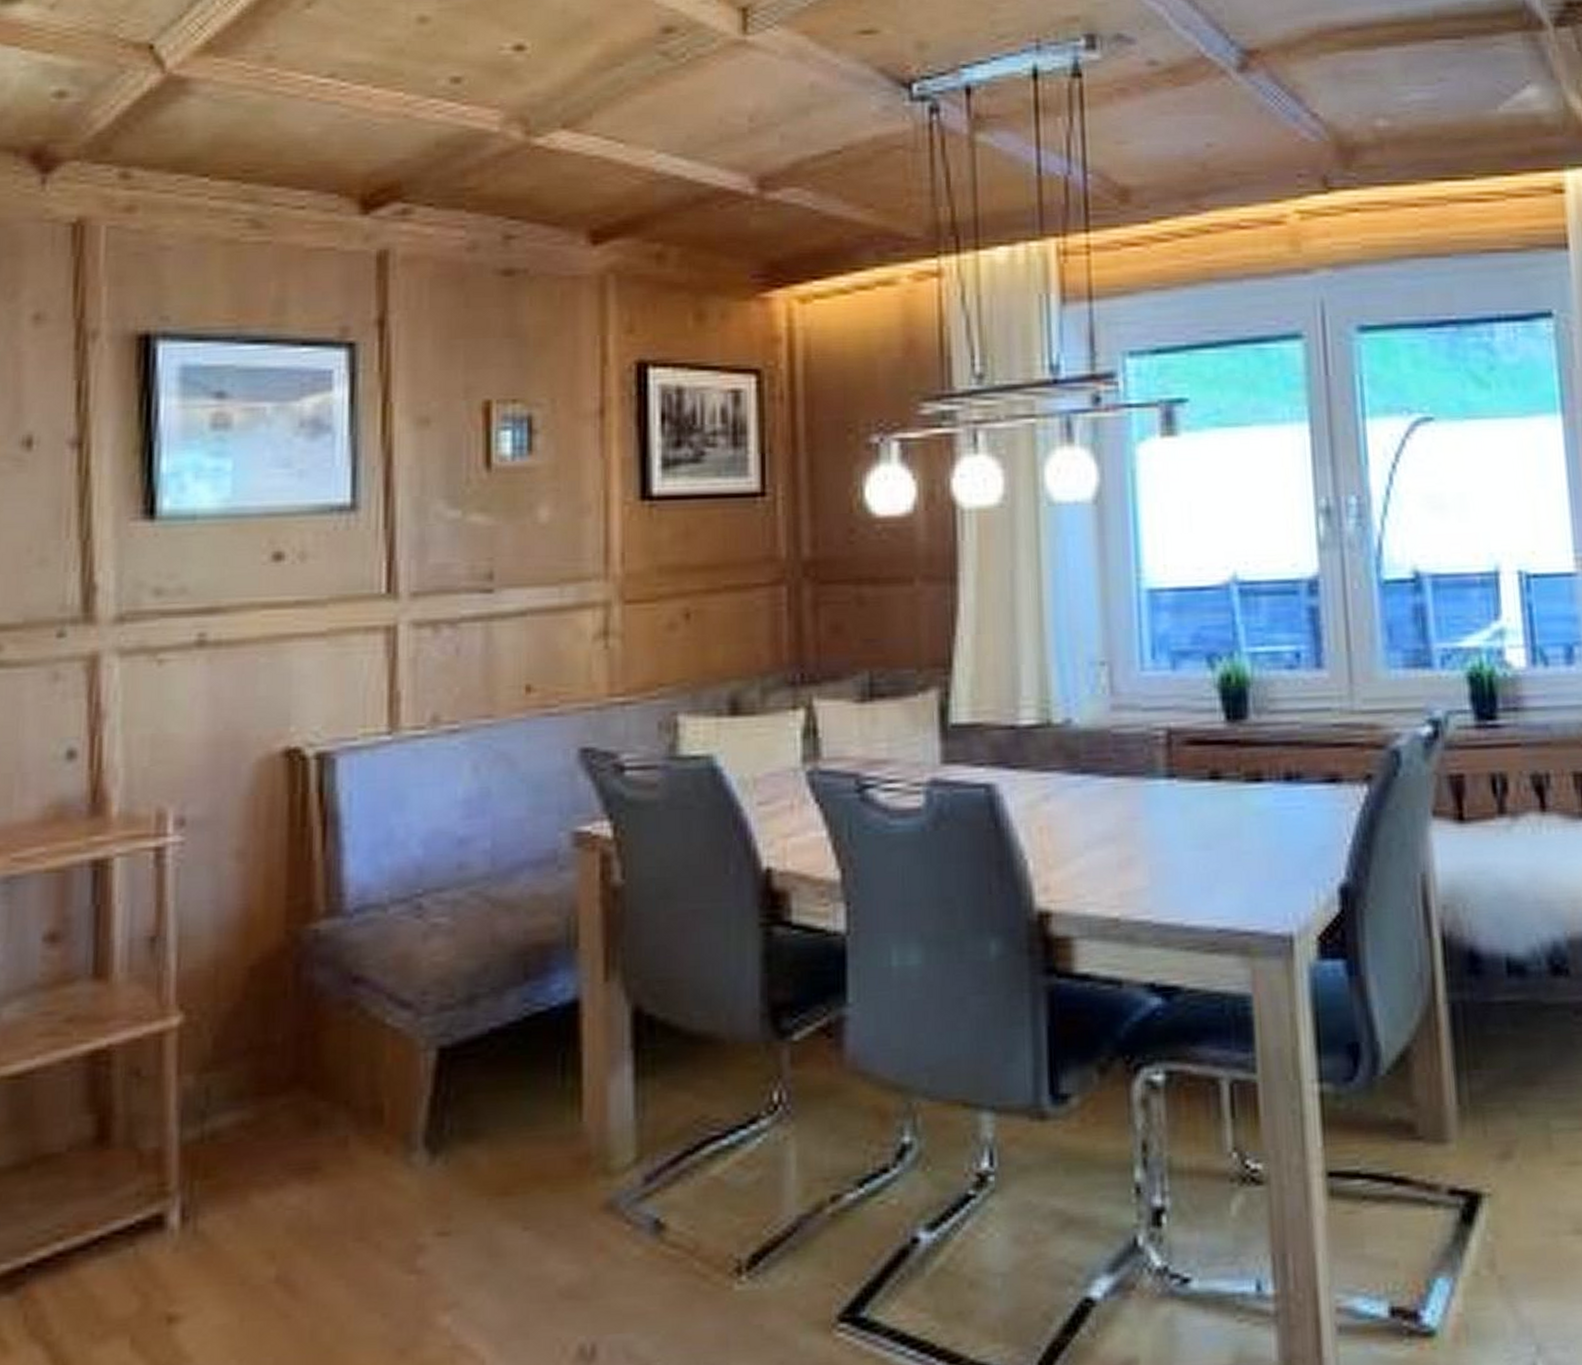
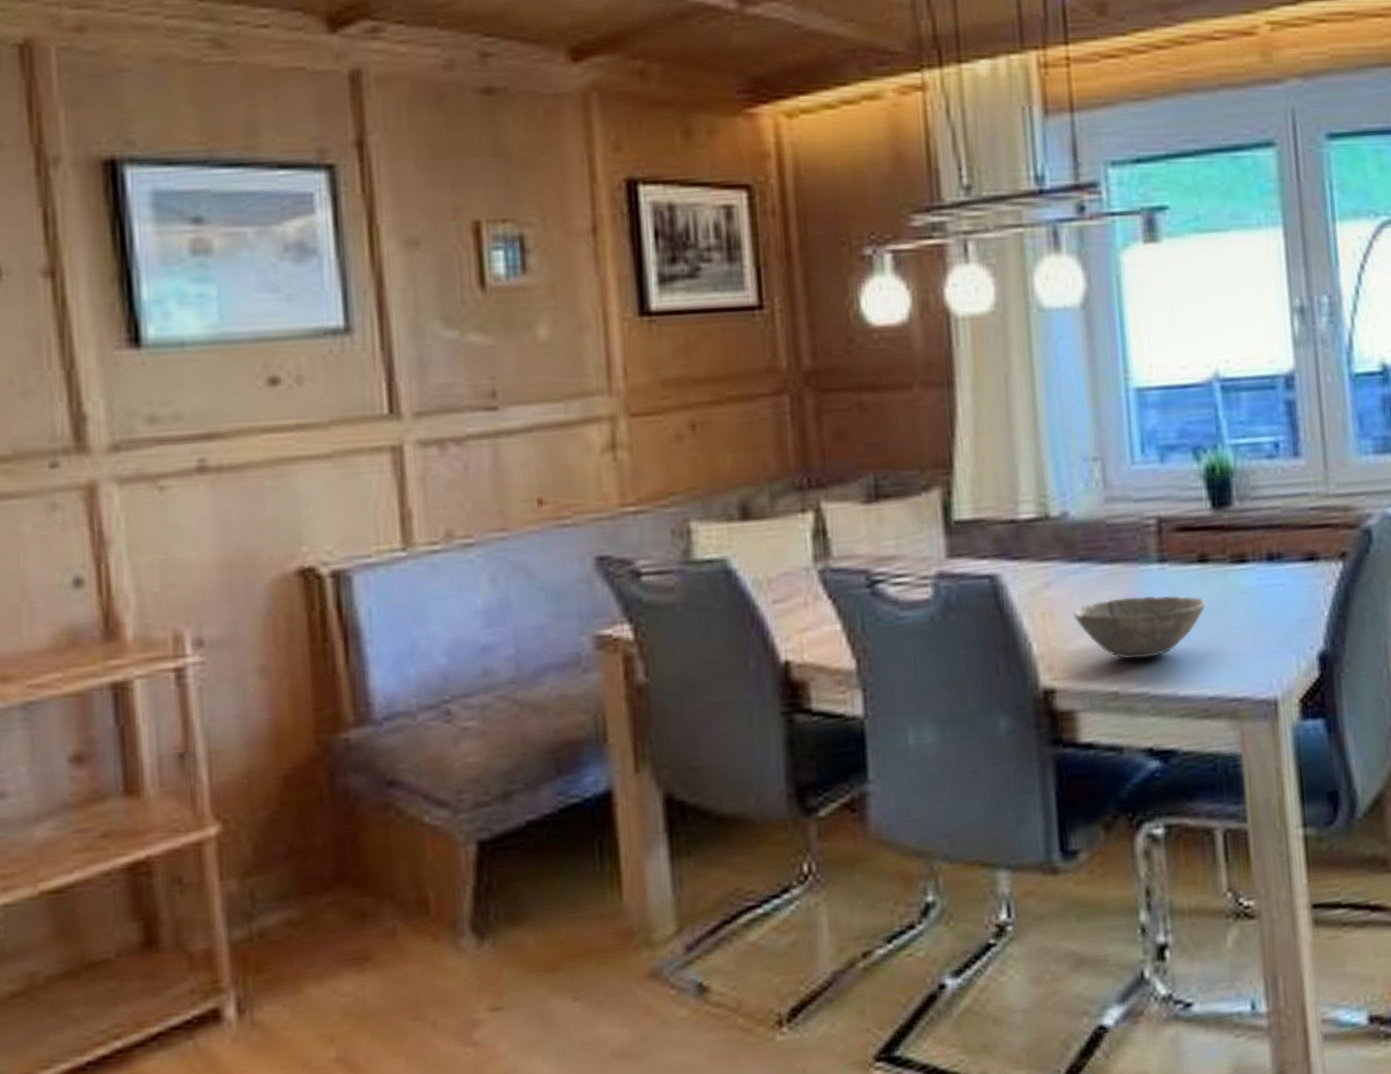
bowl: none [1072,814,1217,883] -> present [1072,595,1206,660]

